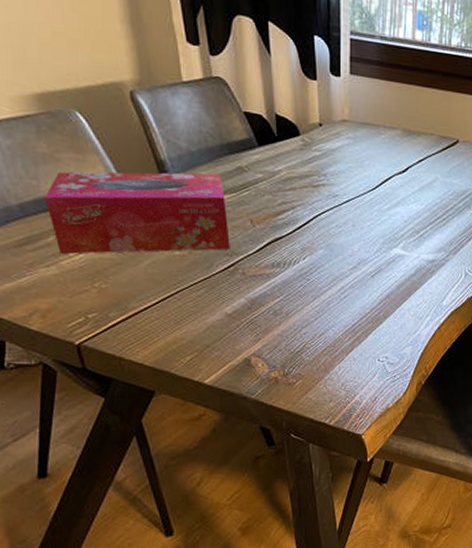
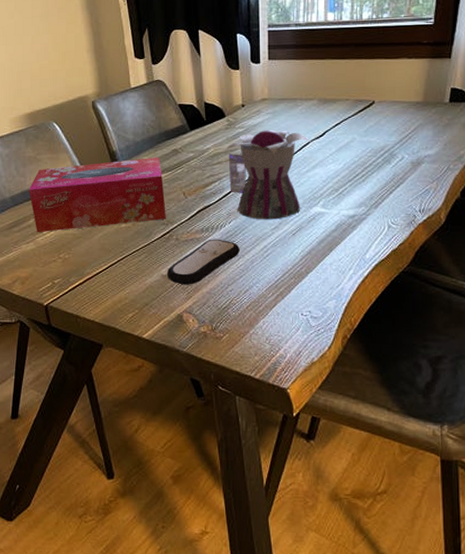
remote control: none [232,275,315,326] -> present [167,239,240,285]
teapot: none [300,156,395,259] -> present [225,129,312,220]

